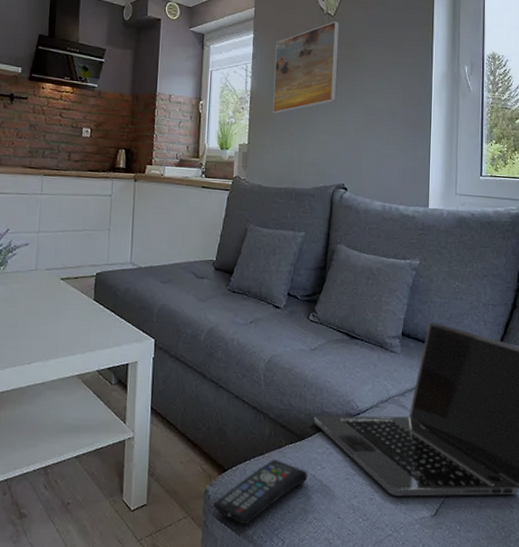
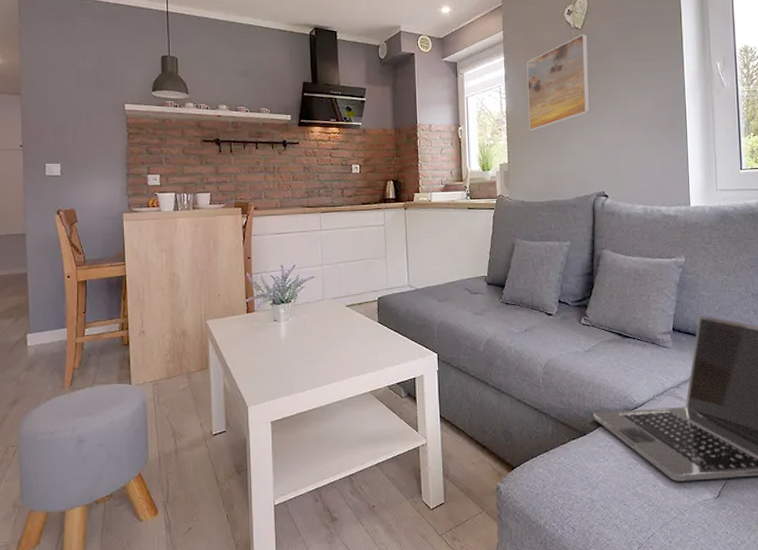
remote control: present [213,459,308,525] -> none [505,455,592,516]

